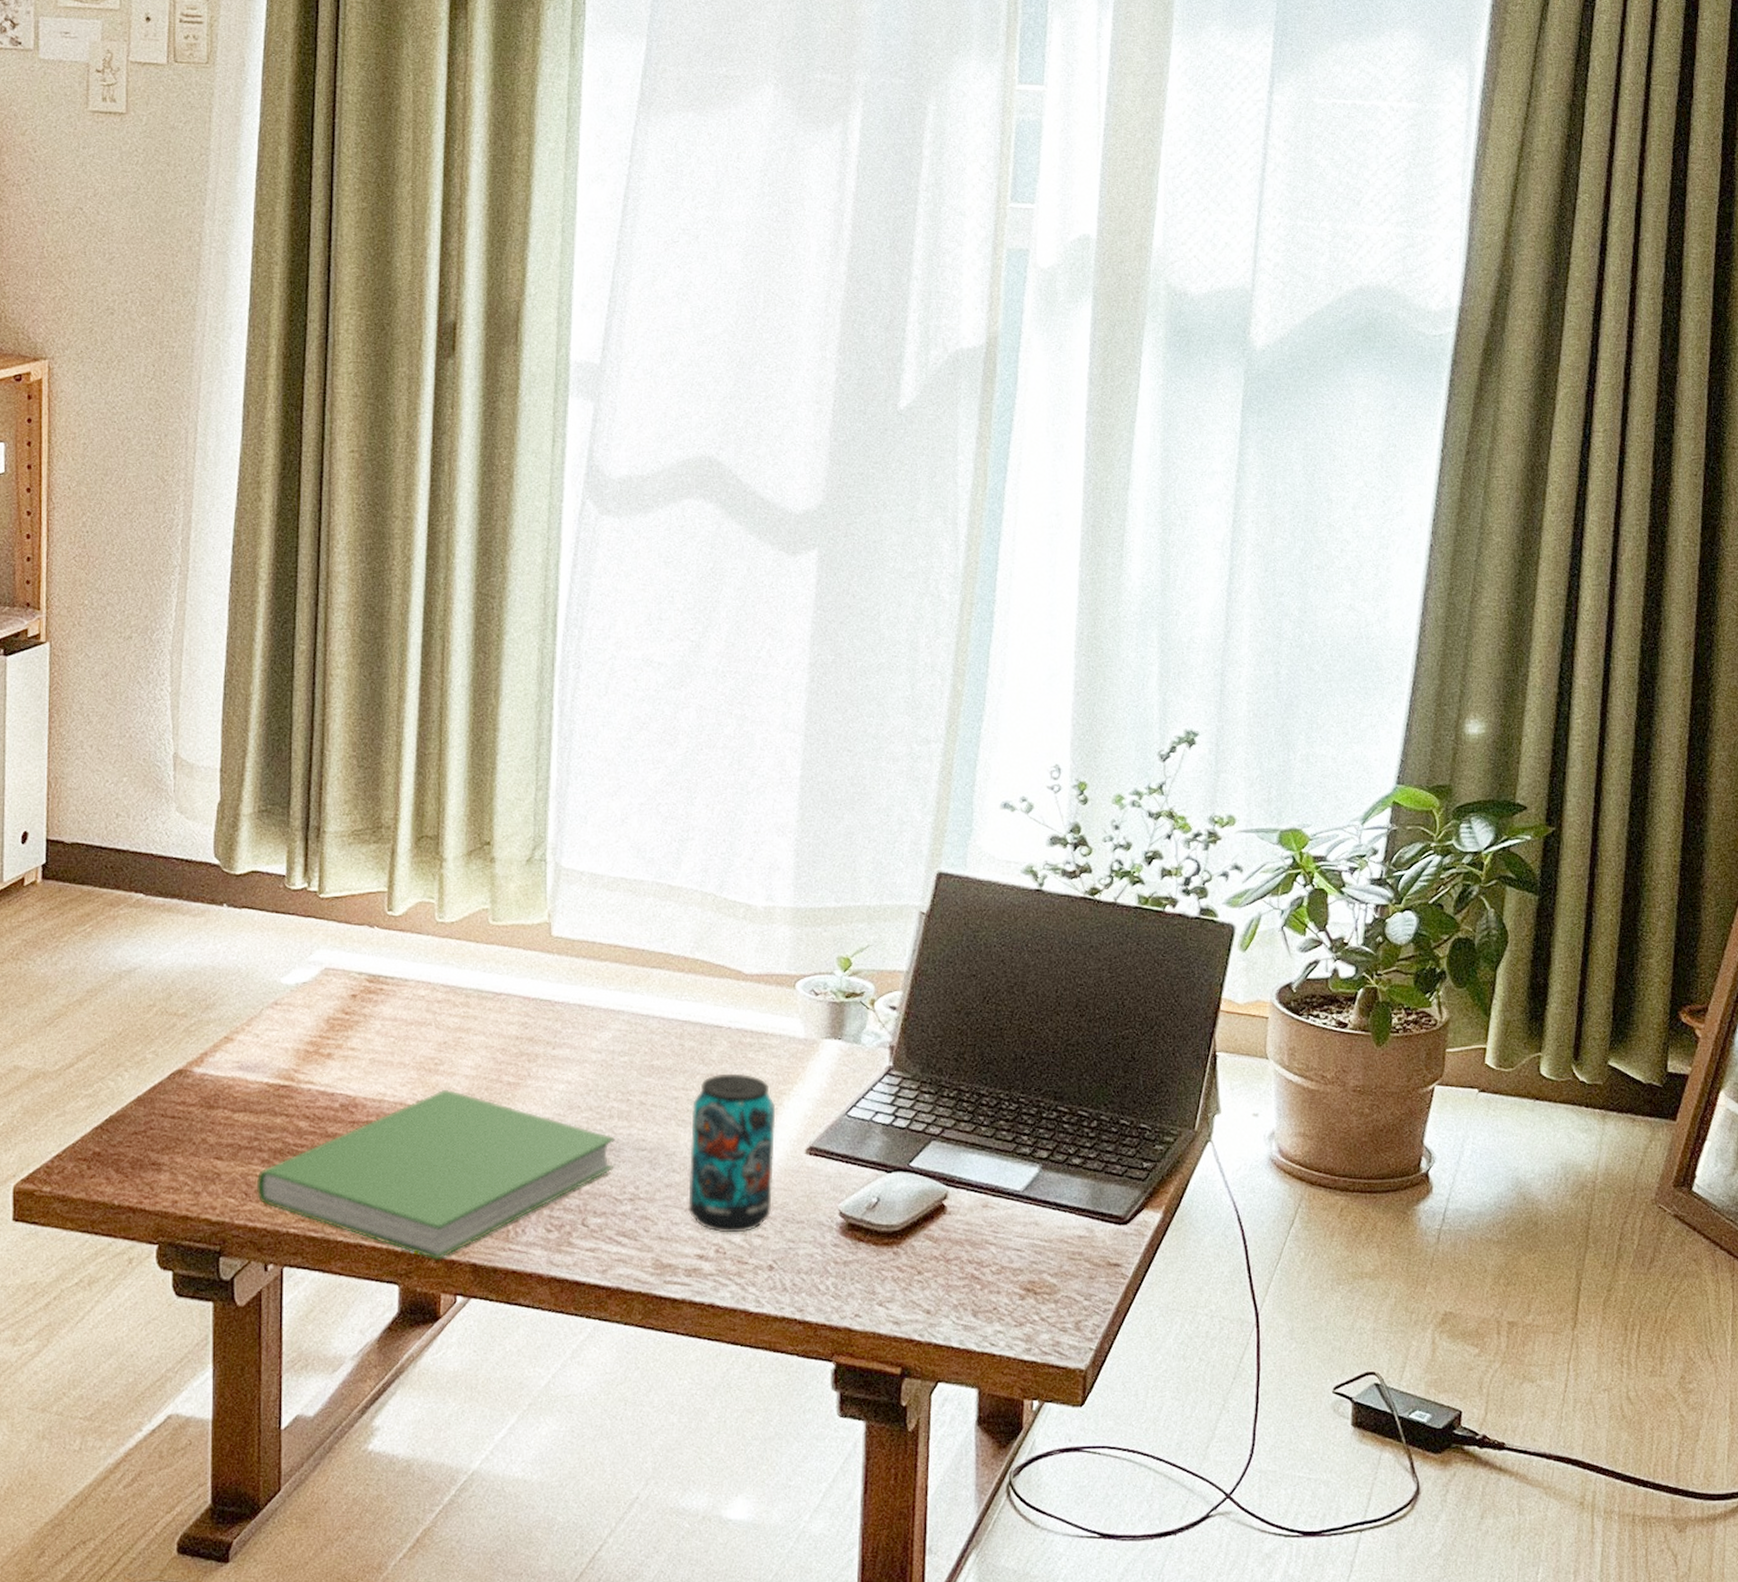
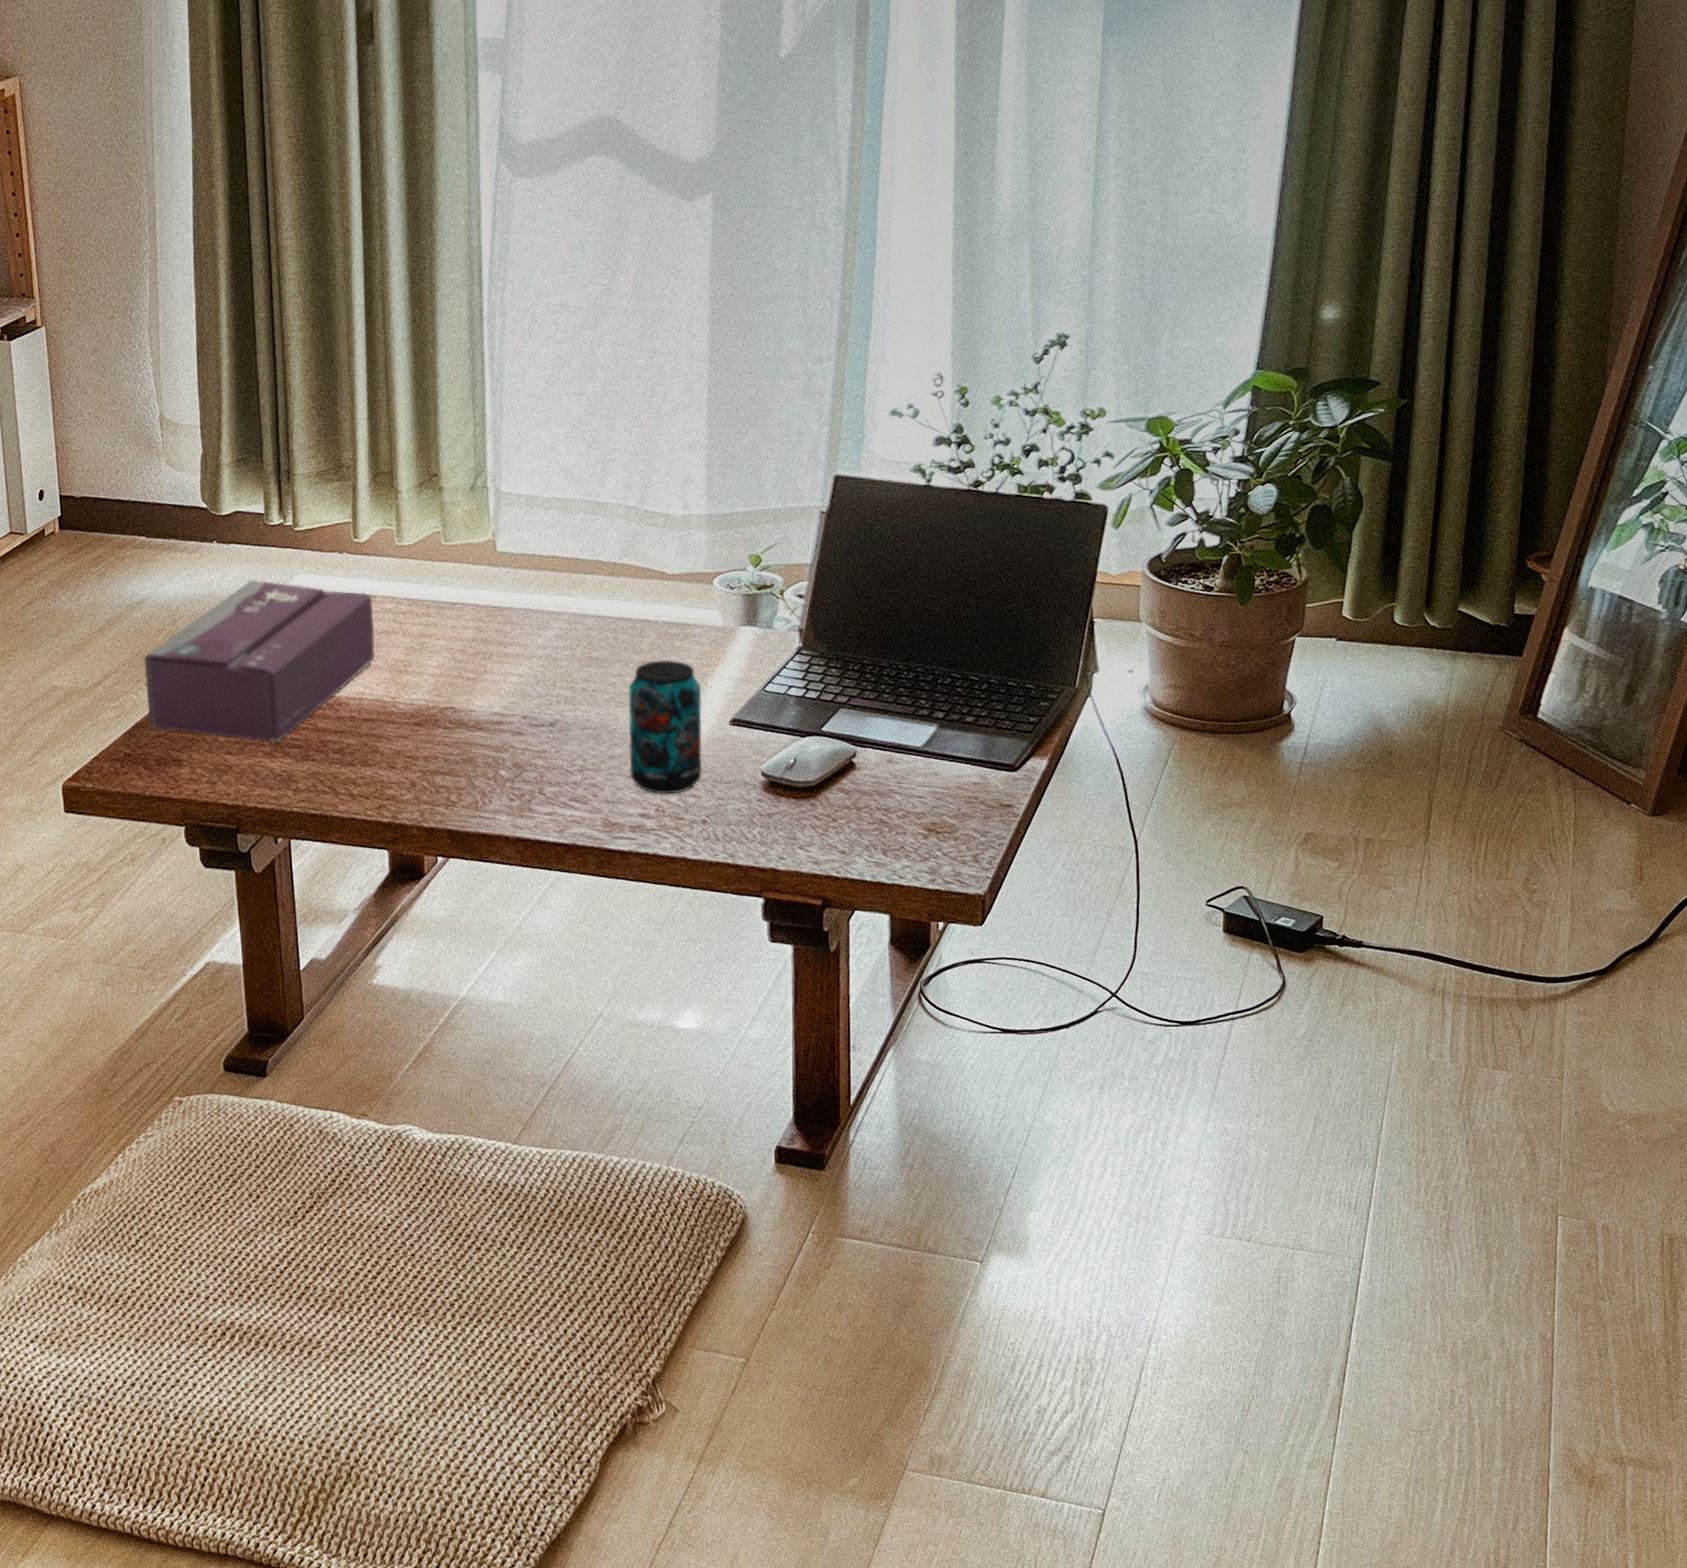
tissue box: none [126,952,403,1149] -> present [144,579,376,743]
hardcover book: present [256,1089,615,1261] -> none [262,686,564,829]

